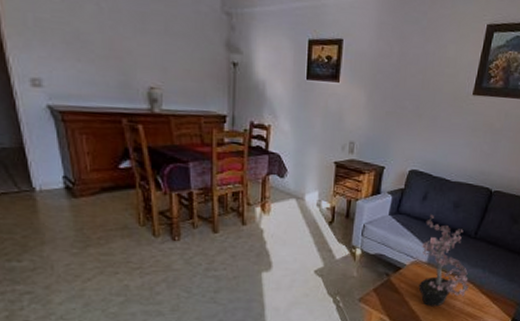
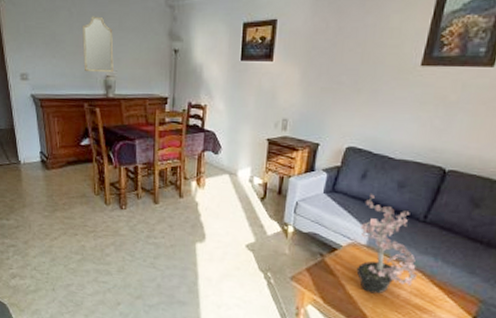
home mirror: none [115,14,159,85] -> present [81,16,114,73]

